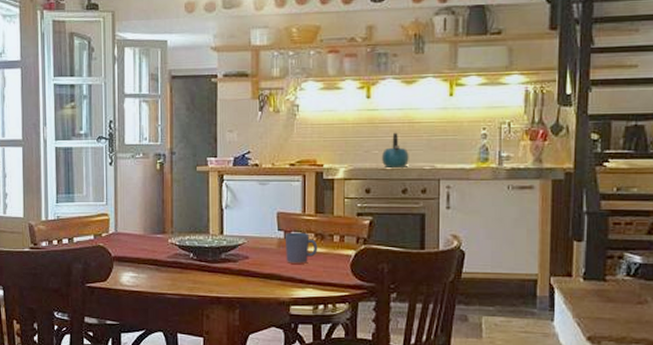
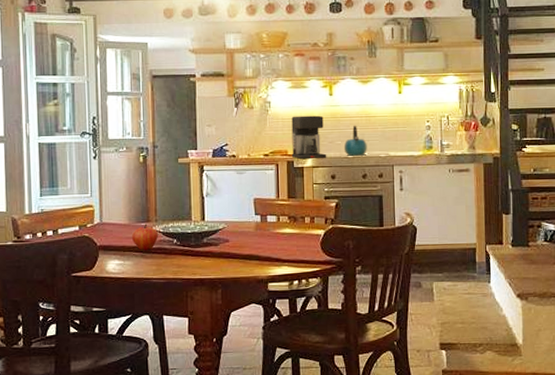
fruit: none [146,235,175,264] -> present [131,223,159,251]
mug: present [284,232,318,265] -> none [261,215,291,245]
coffee maker: none [320,120,361,171] -> present [291,115,327,160]

